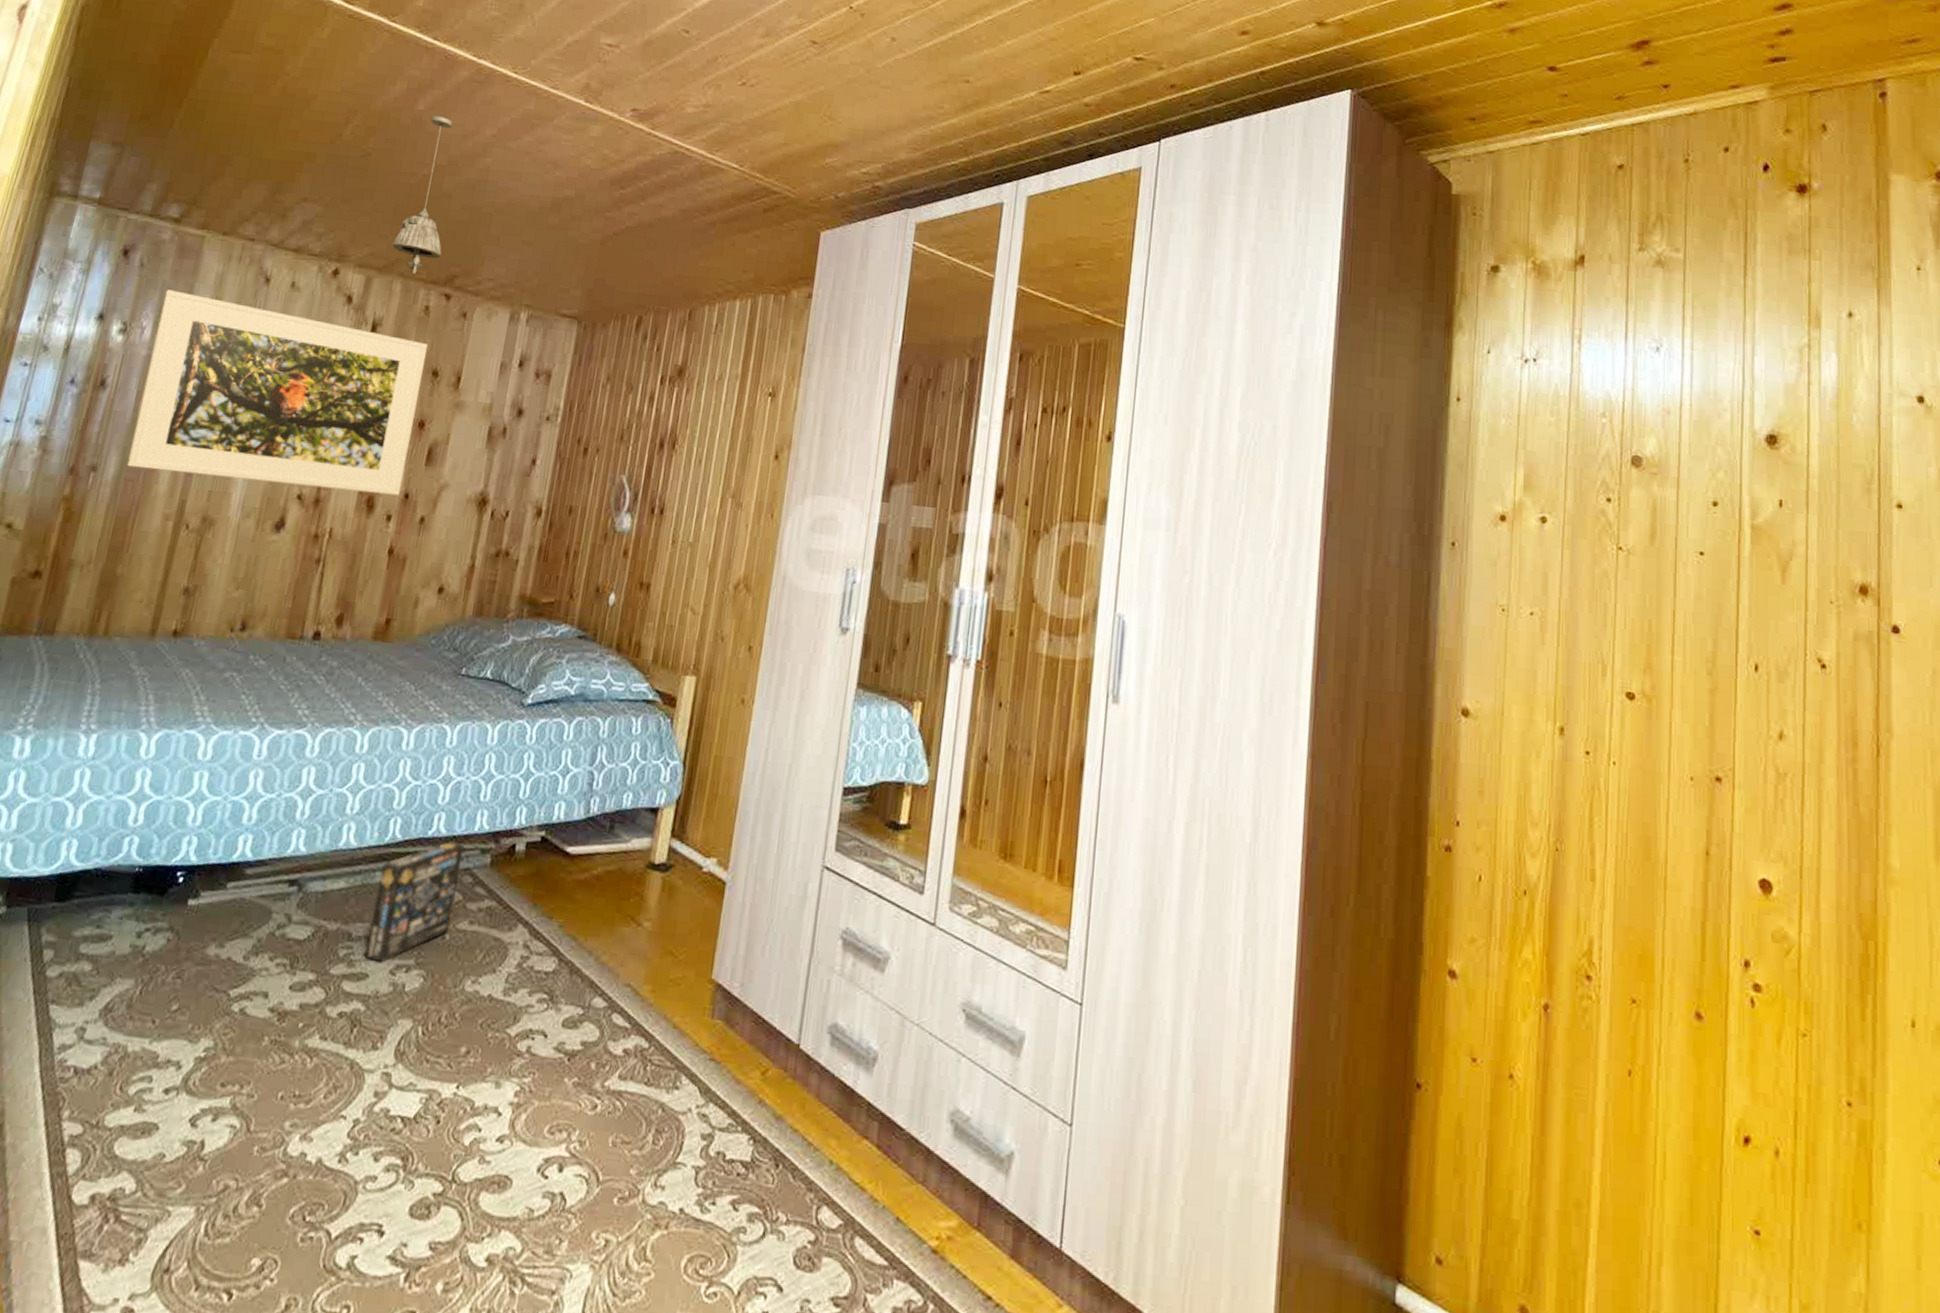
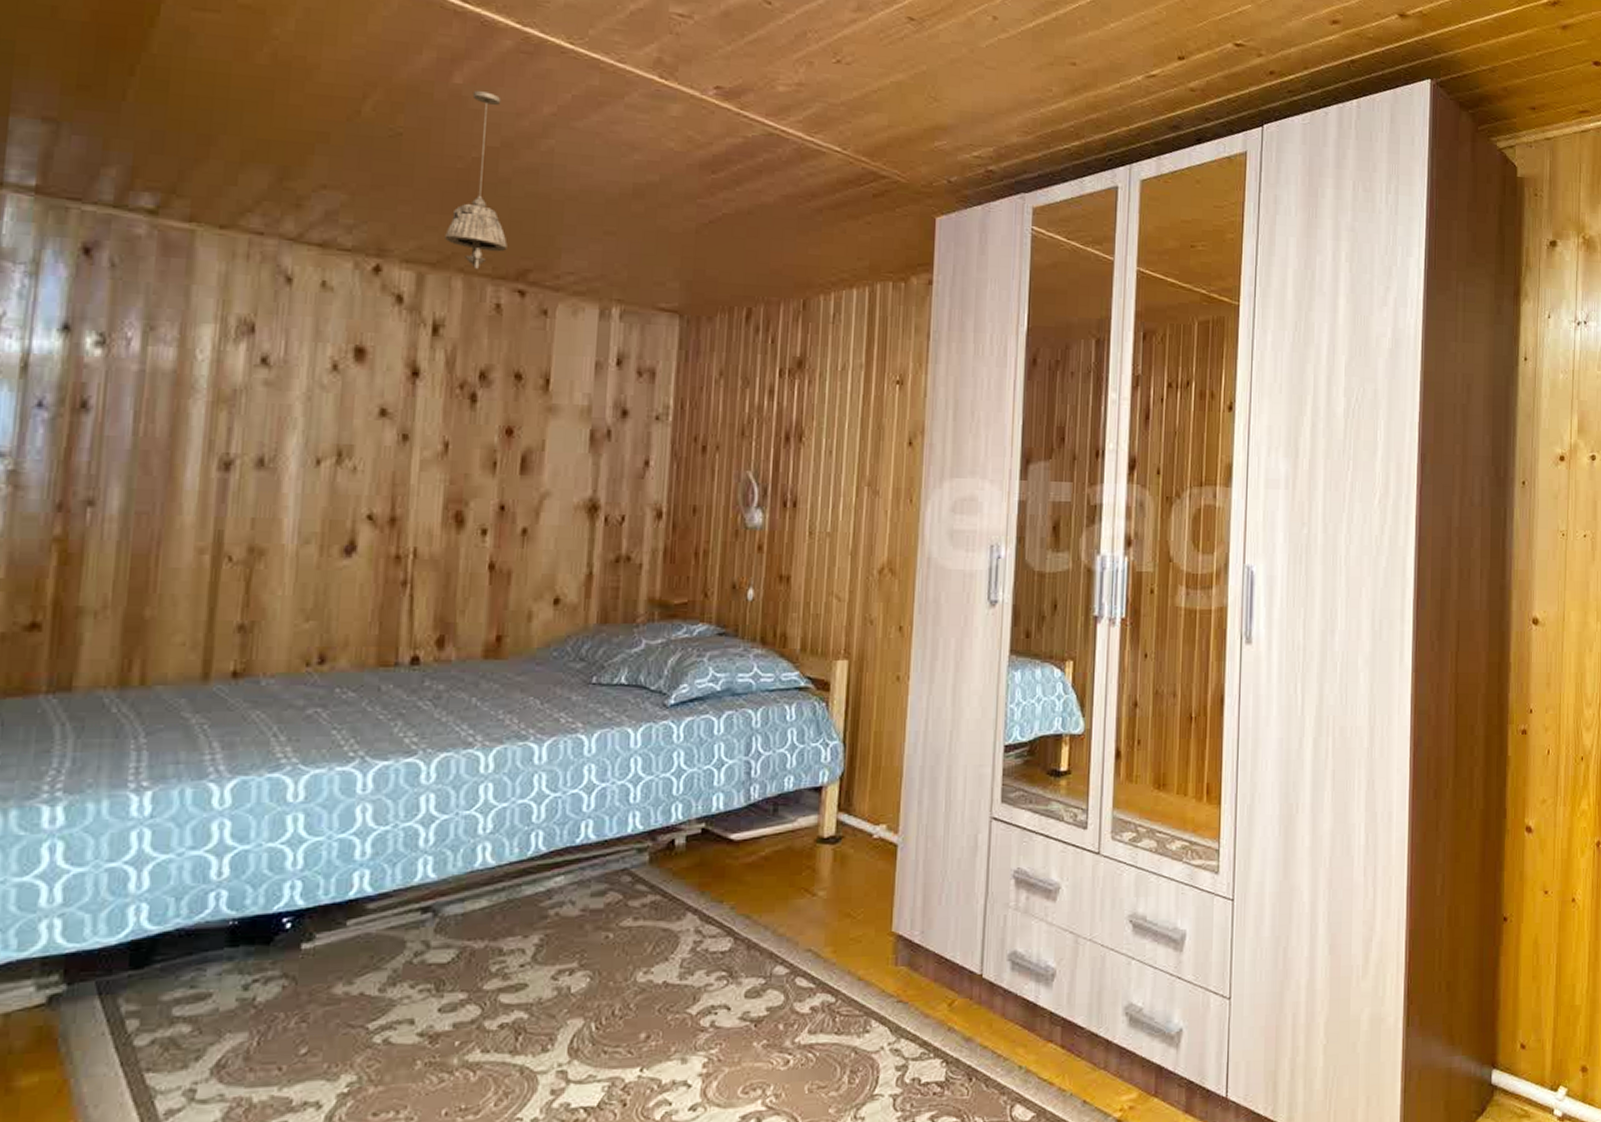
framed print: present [127,289,428,496] -> none [136,293,504,508]
box: present [364,840,465,964] -> none [520,845,619,971]

